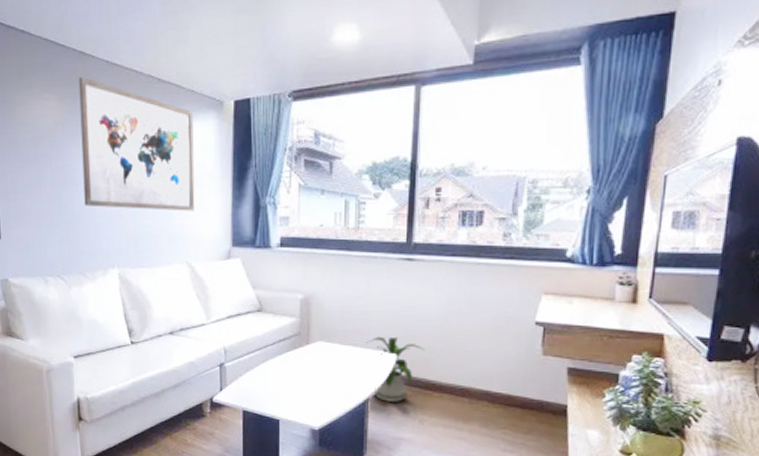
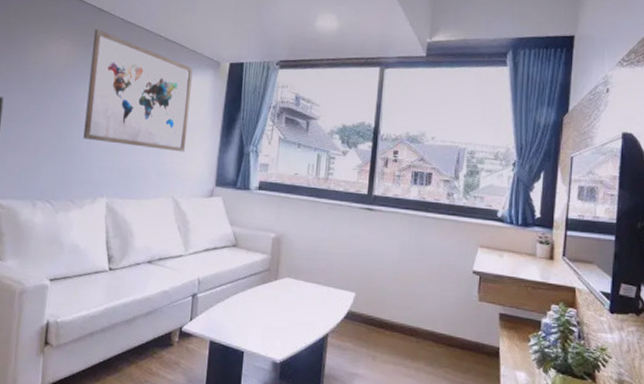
house plant: present [366,336,424,403] -> none [328,276,379,340]

